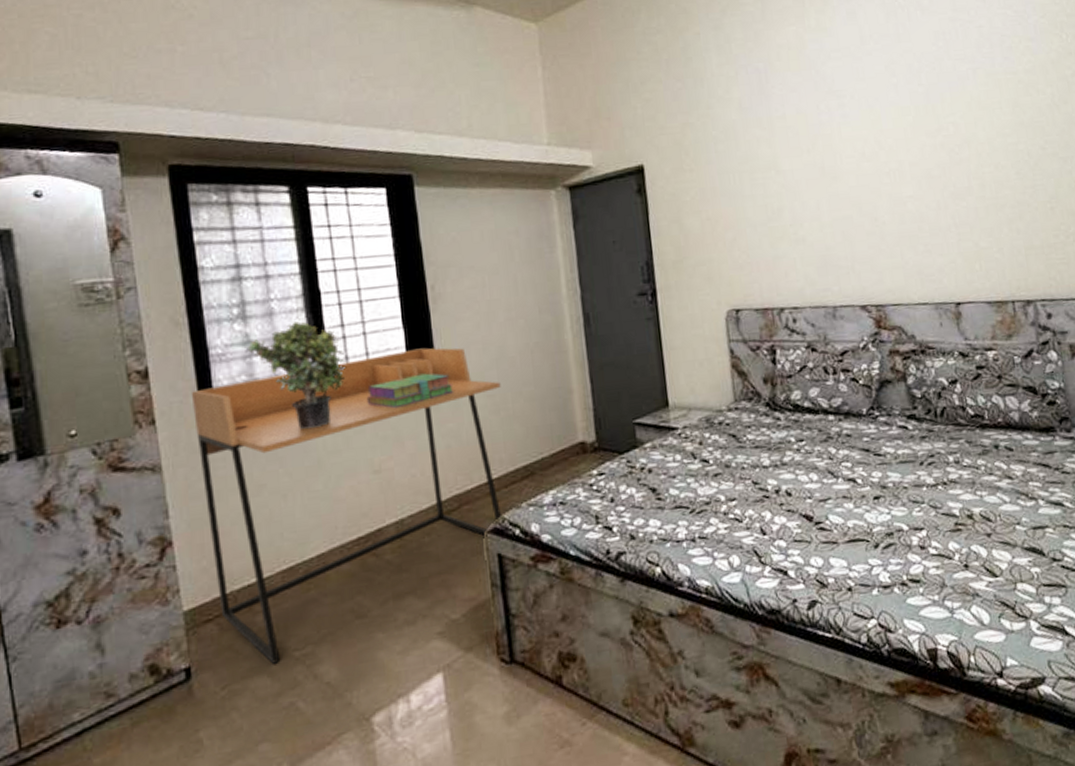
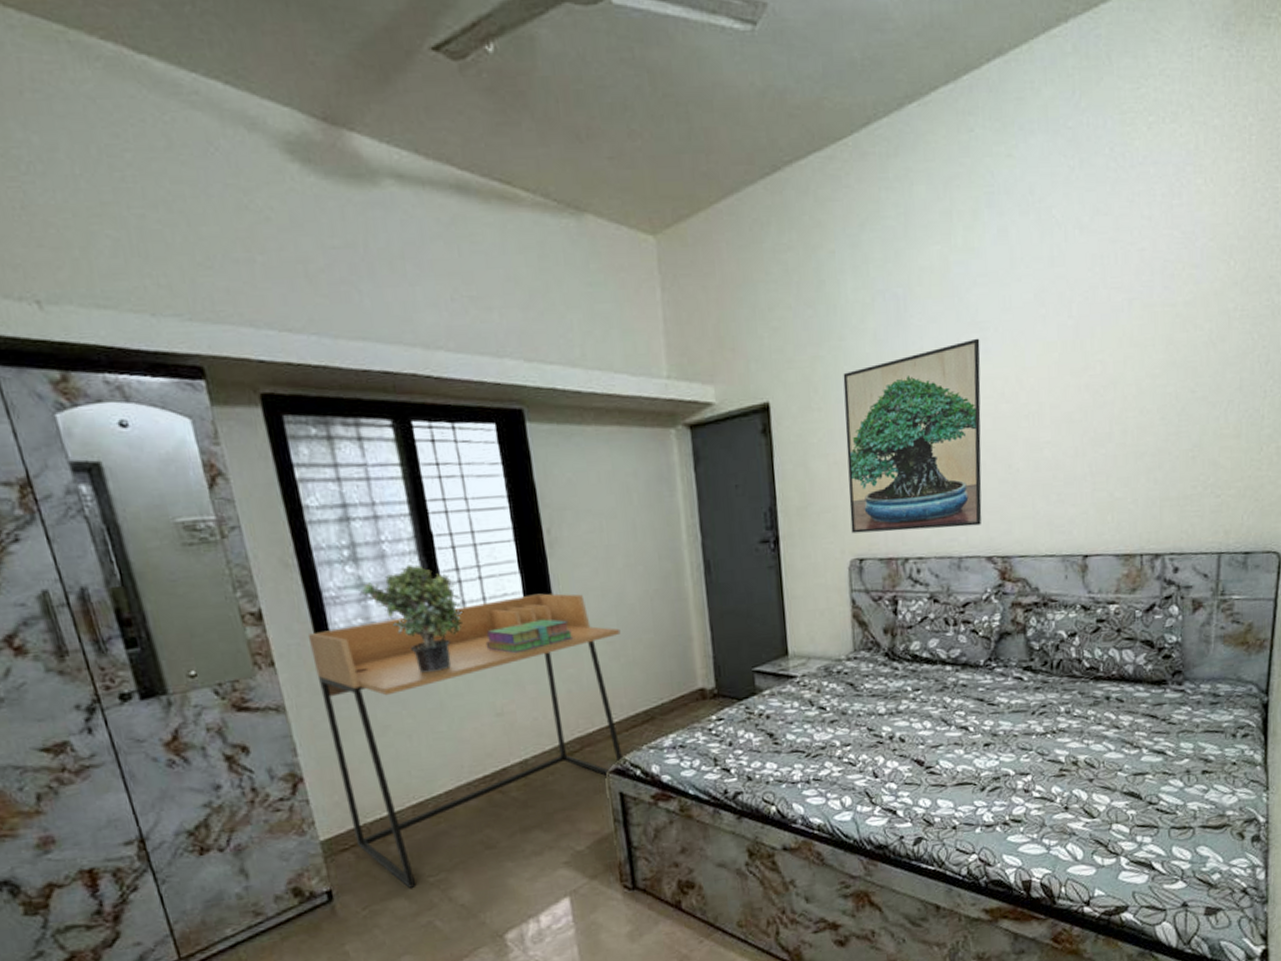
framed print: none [712,104,853,285] -> present [843,338,982,534]

